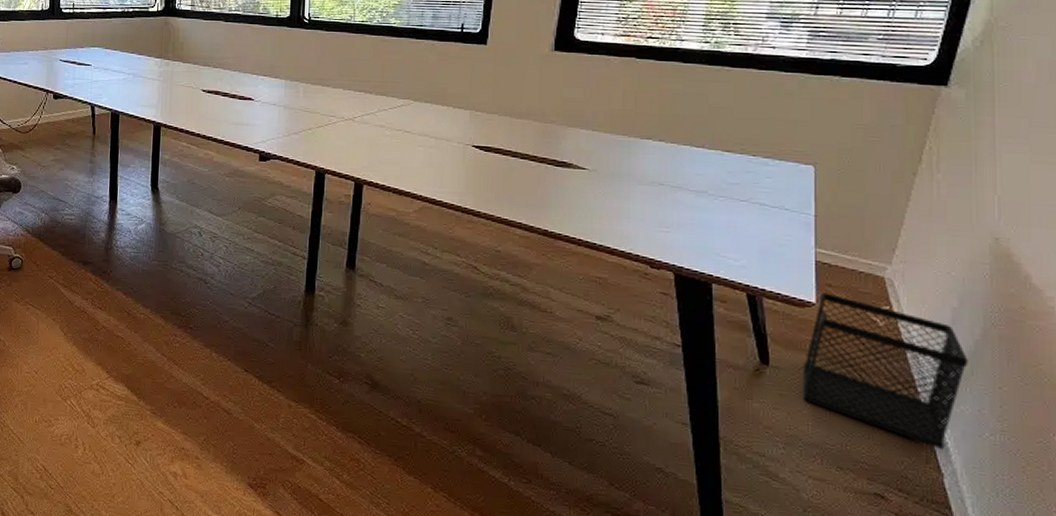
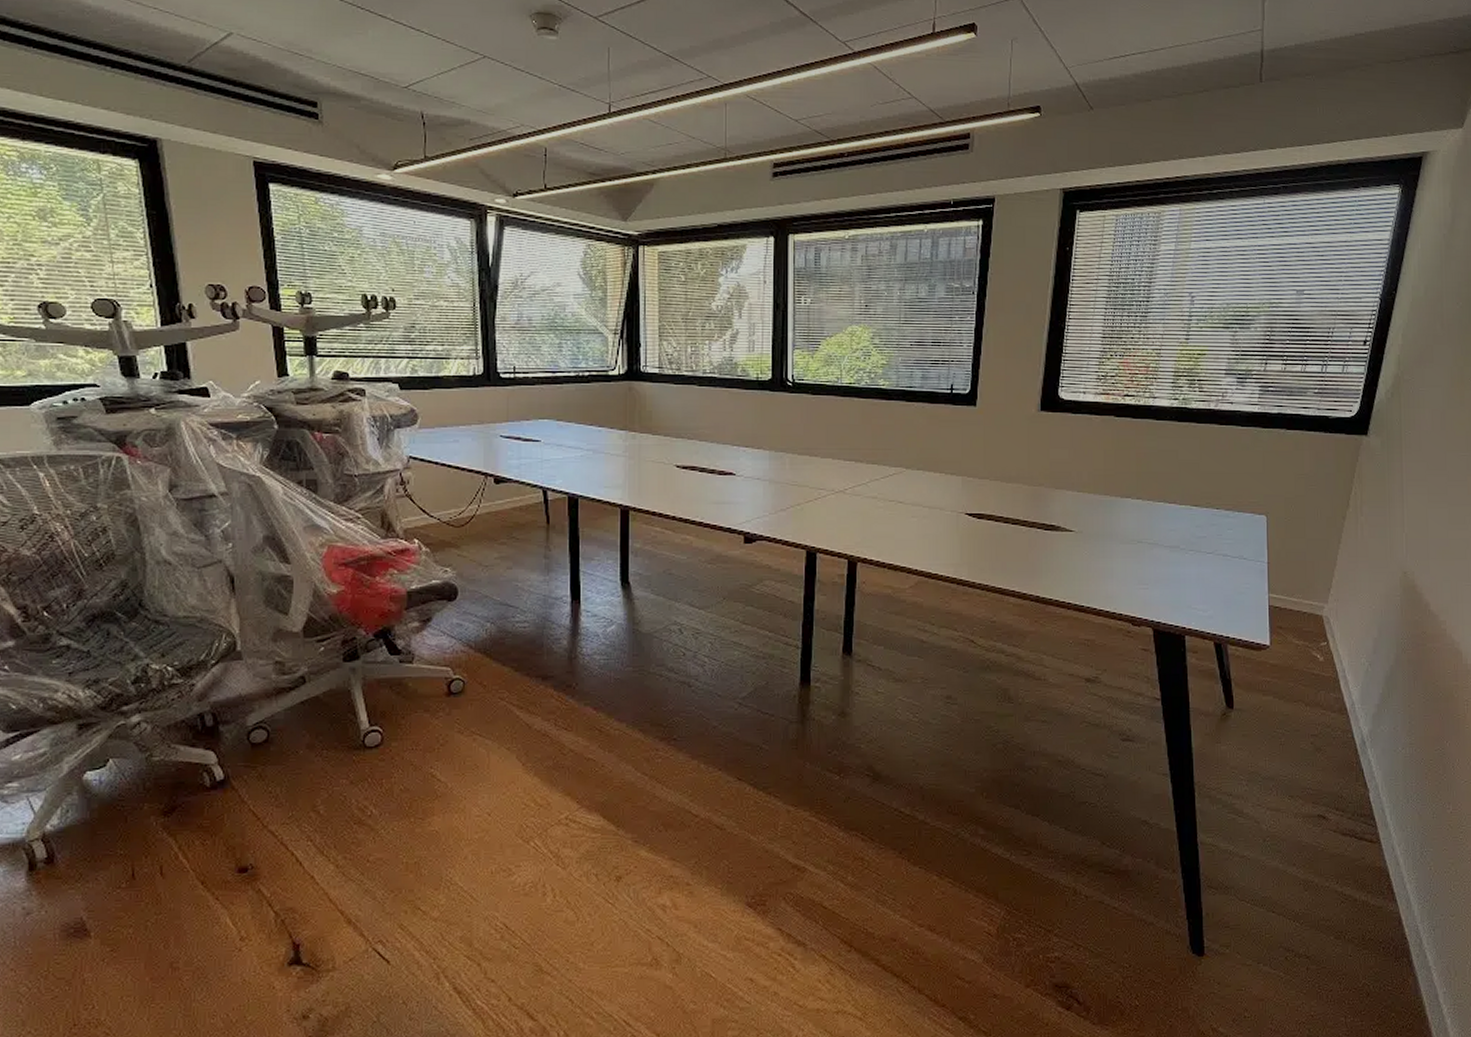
wastebasket: present [802,292,968,449] -> none [1260,634,1386,767]

